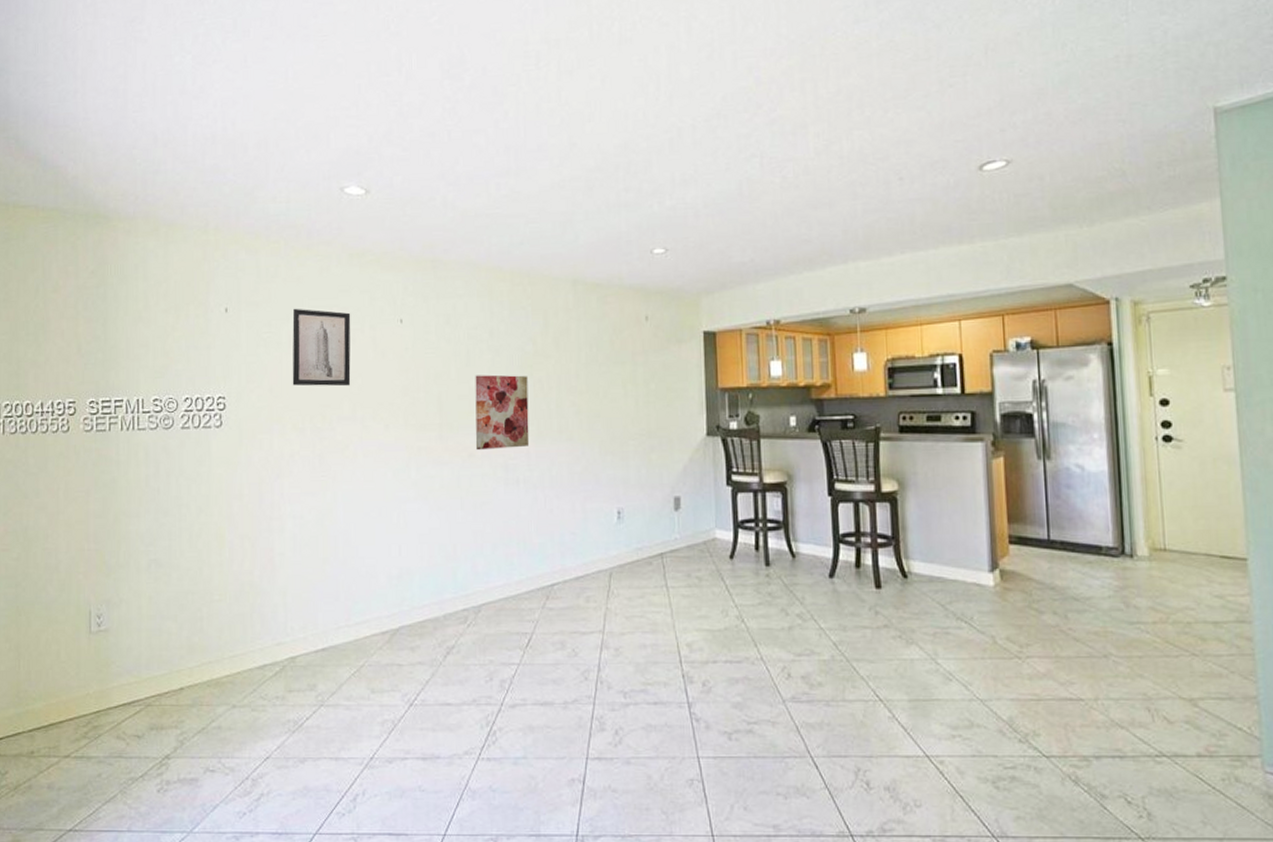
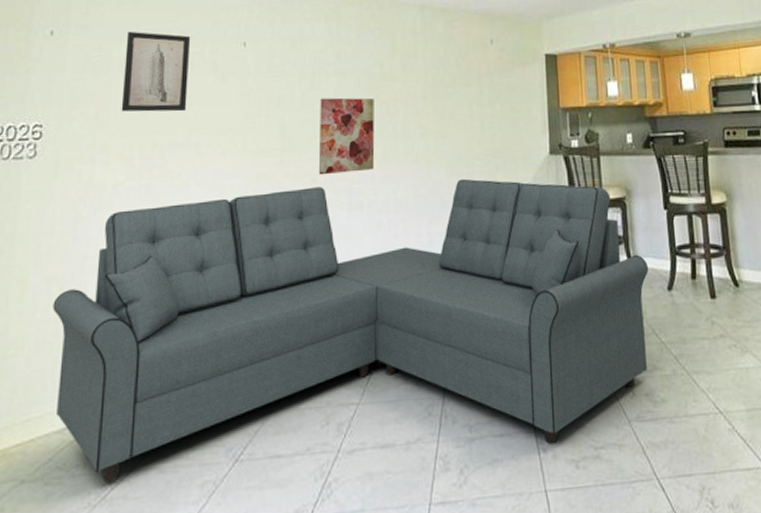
sofa: none [246,458,809,716] -> present [52,178,648,482]

